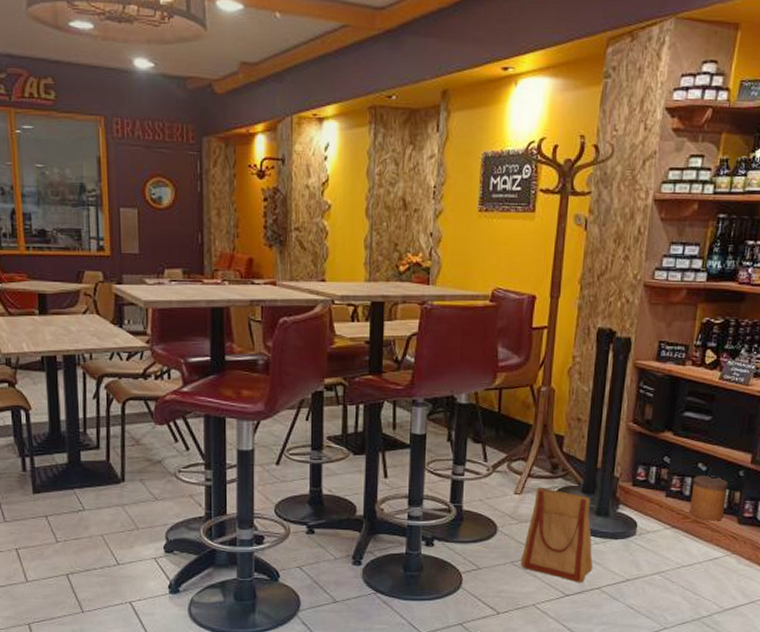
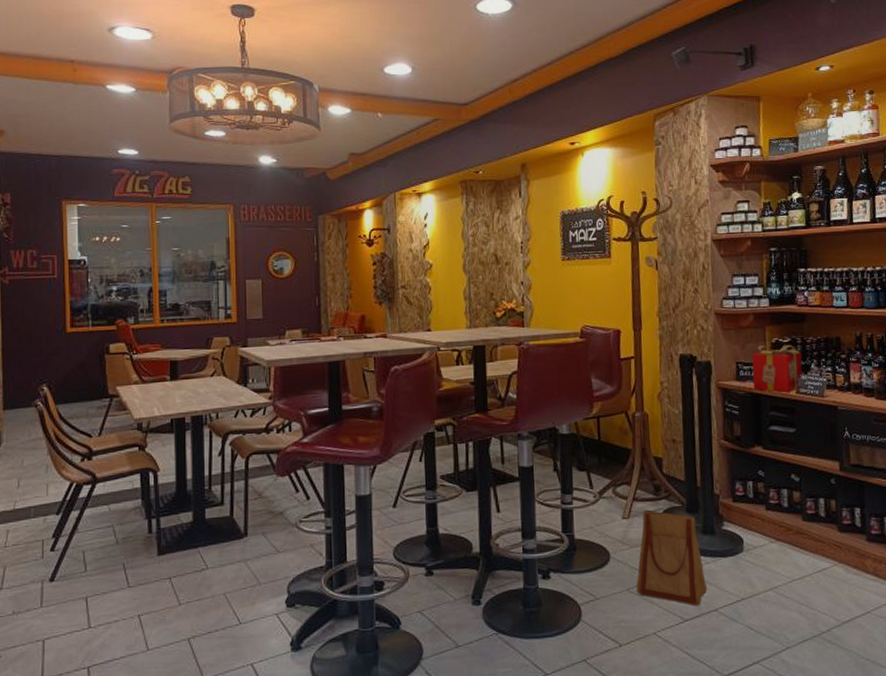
gift box: none [673,324,733,377] -> present [752,345,803,392]
jar: present [689,476,729,521] -> none [789,486,824,532]

